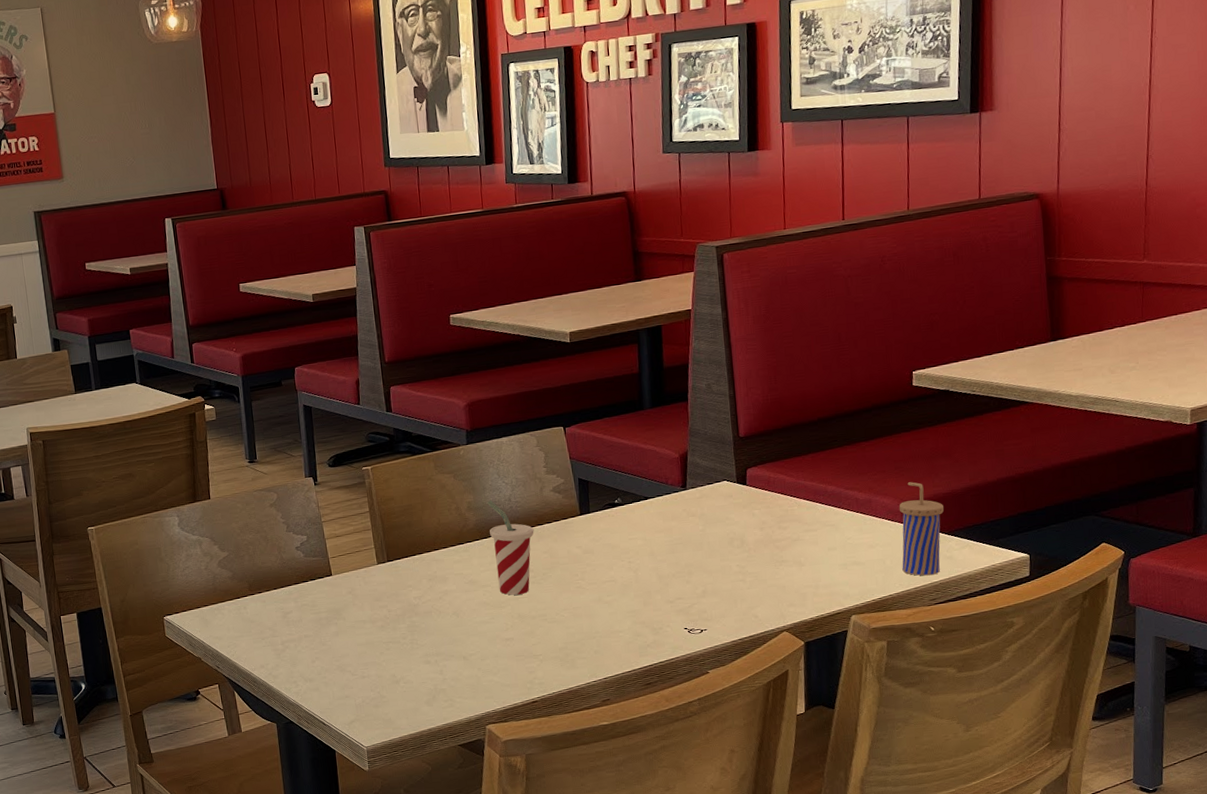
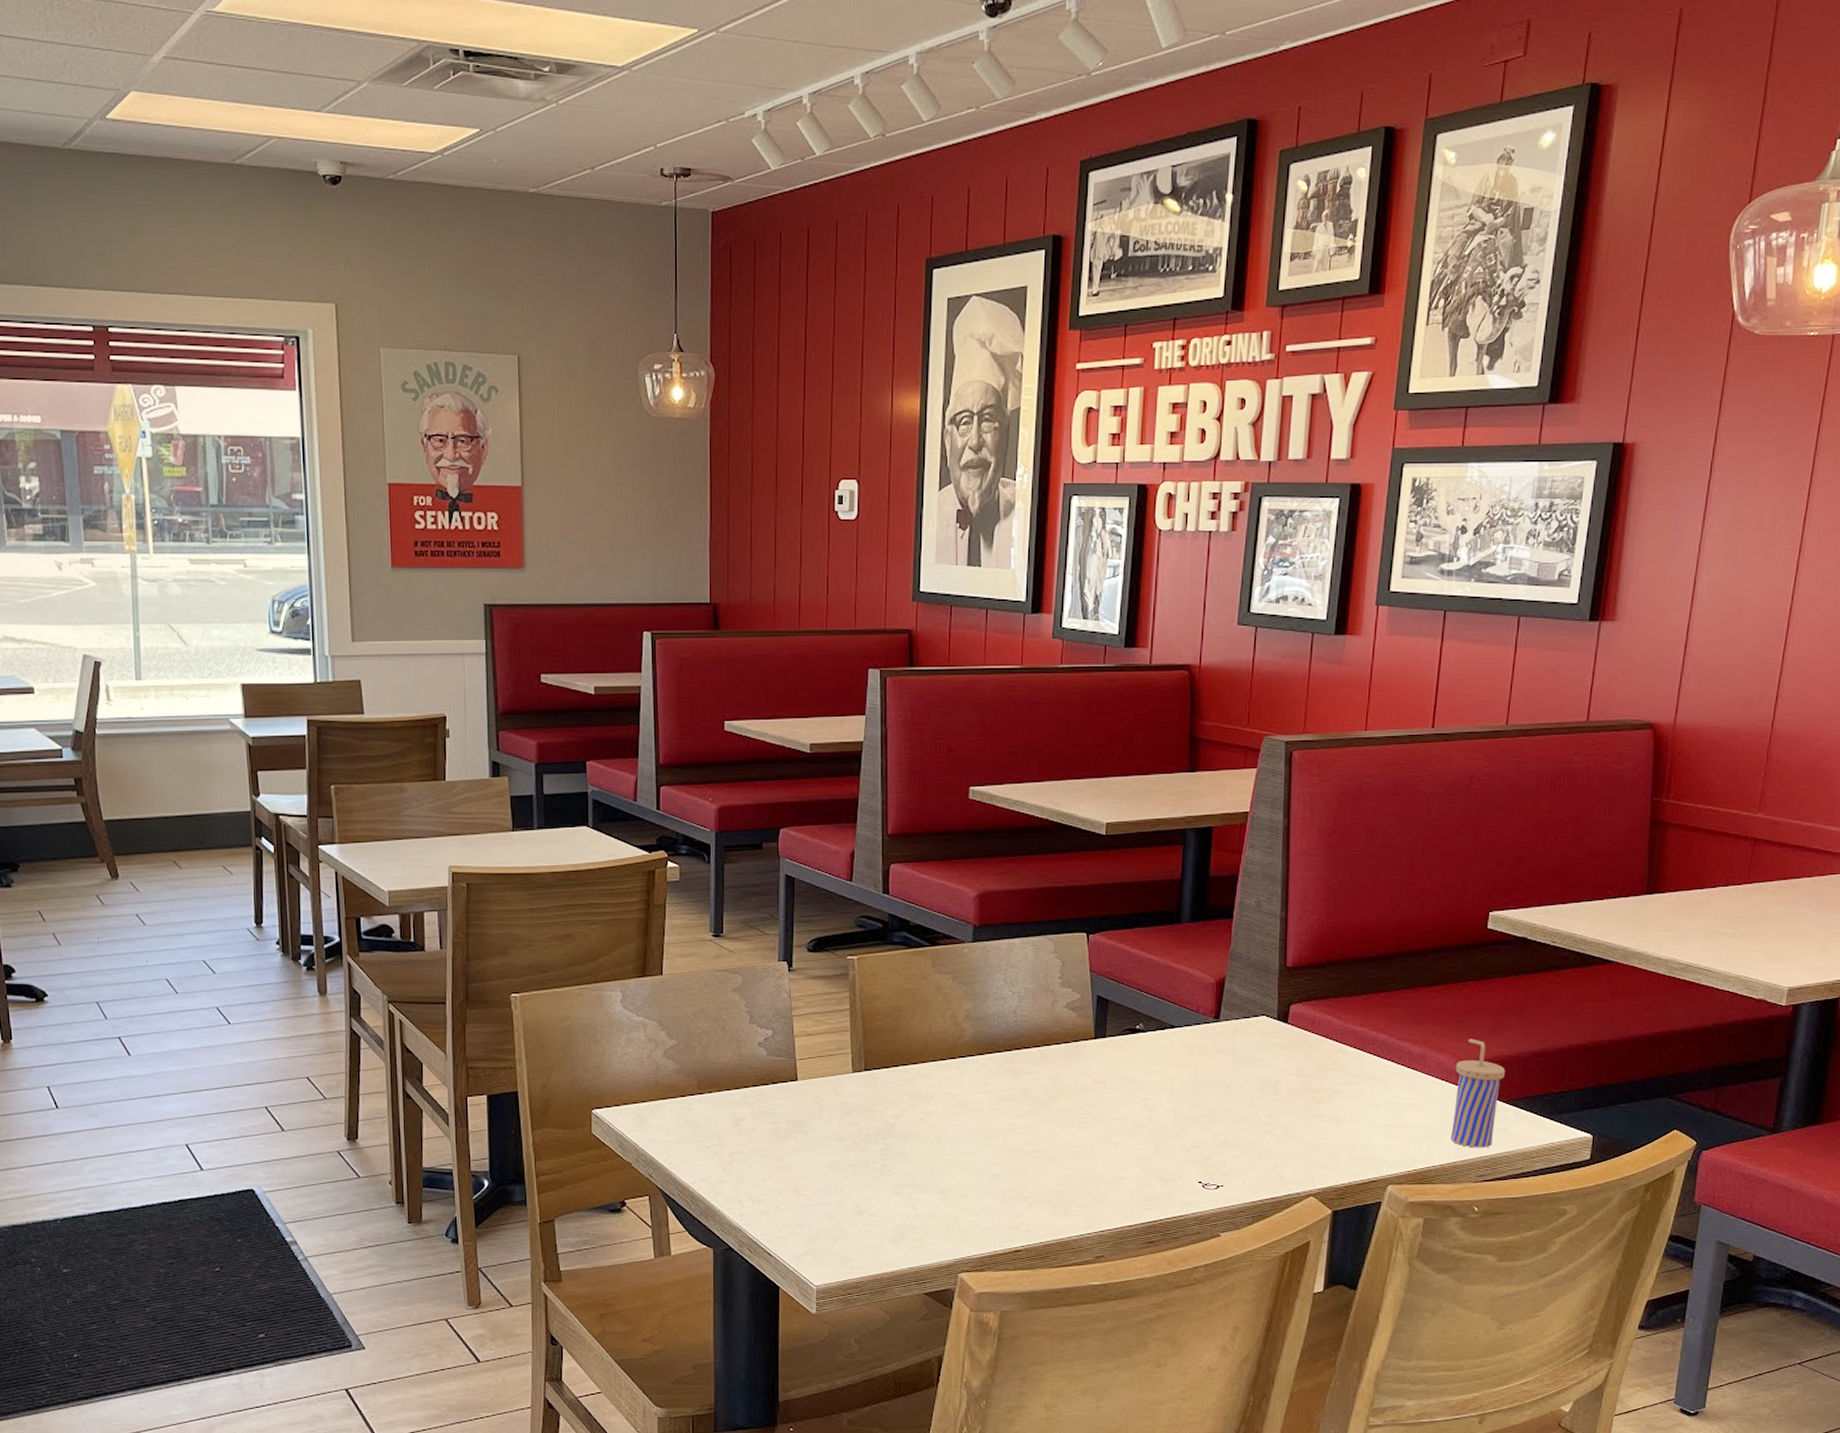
beverage cup: present [487,500,534,595] -> none [988,1011,1039,1124]

